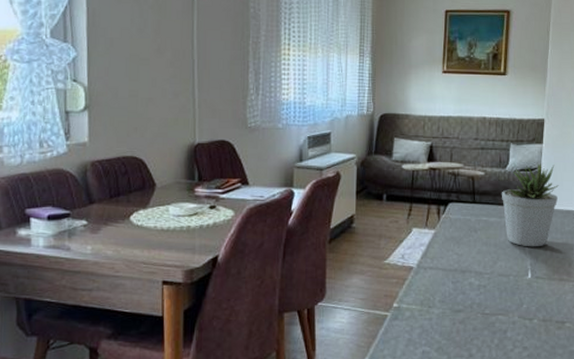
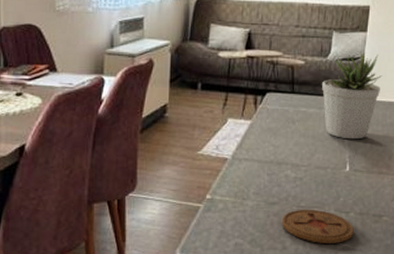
coaster: none [467,316,538,350] -> present [281,209,354,243]

